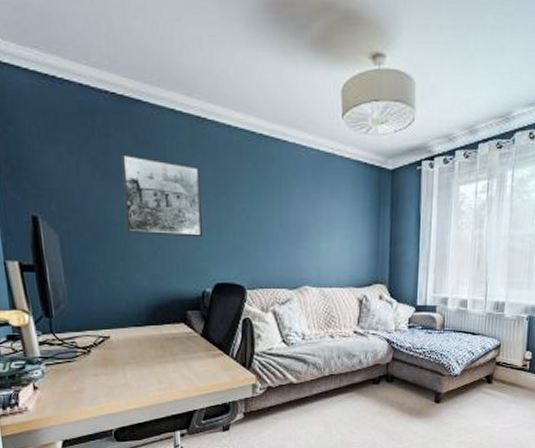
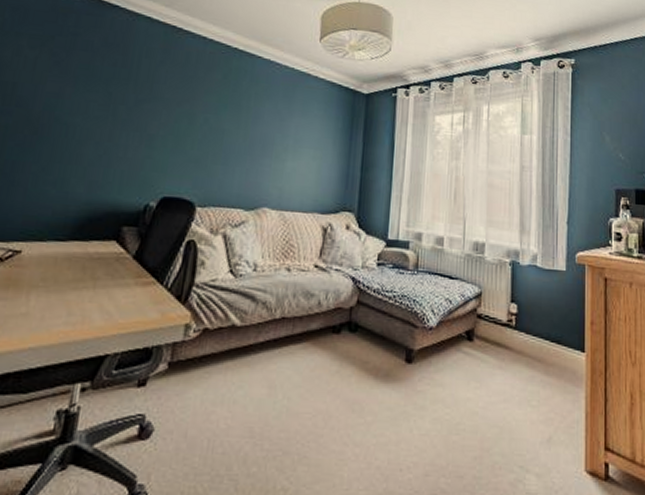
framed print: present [121,152,202,238] -> none [72,52,166,145]

